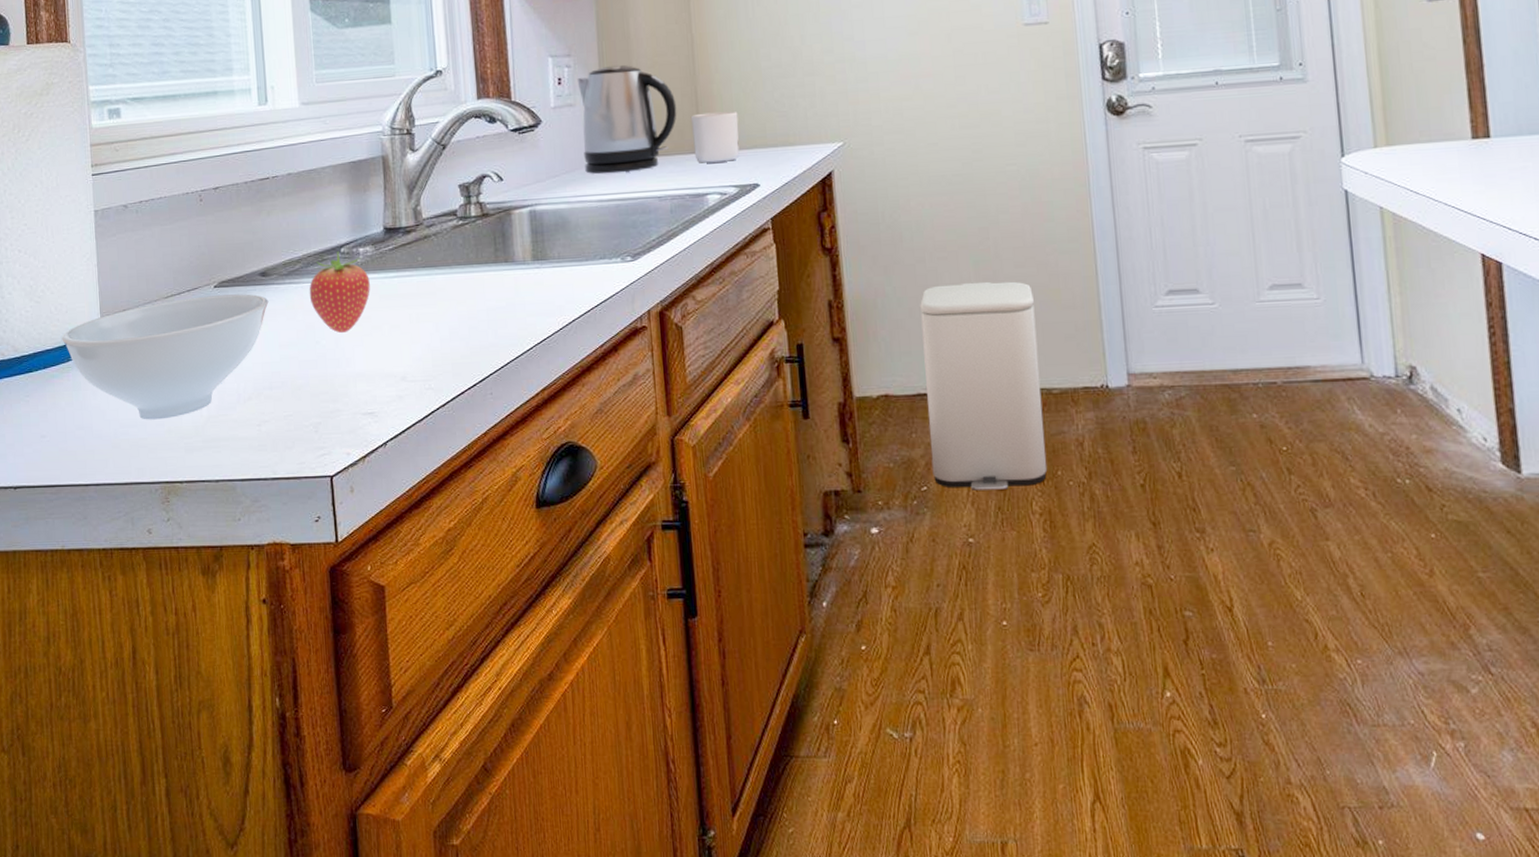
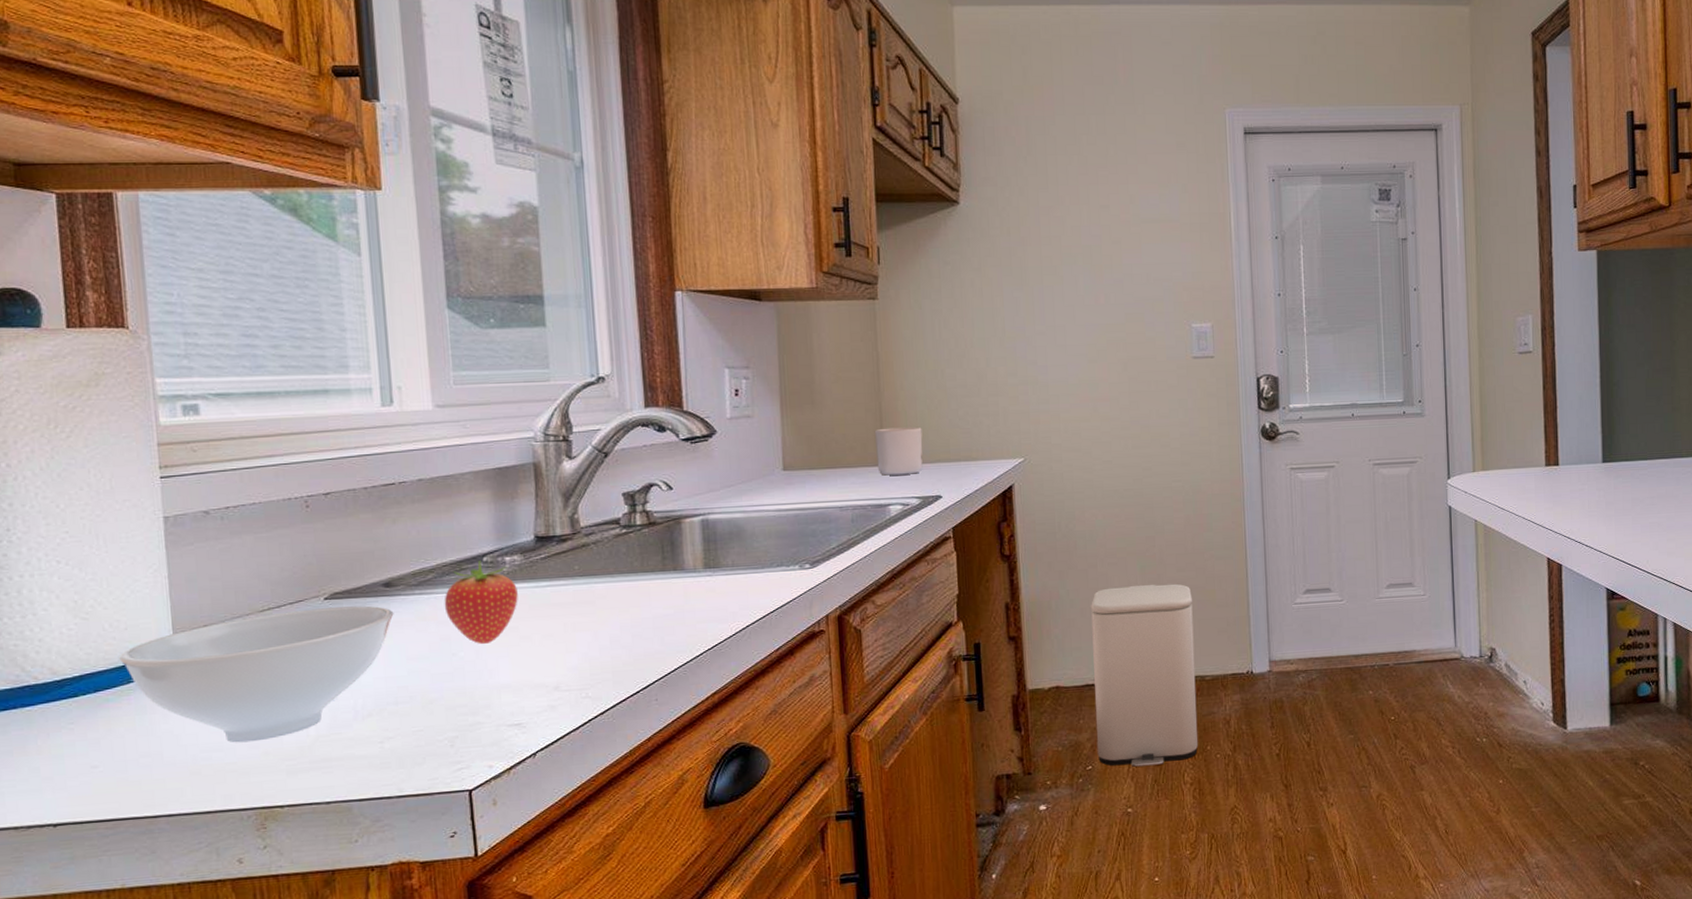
kettle: present [577,64,677,175] -> none [756,378,861,485]

